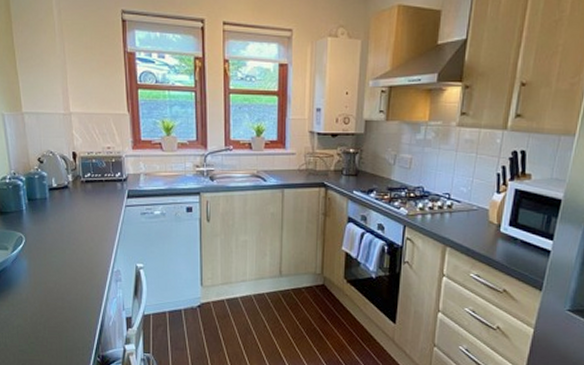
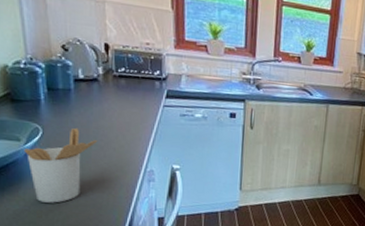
utensil holder: none [11,233,71,307] -> present [23,127,98,203]

